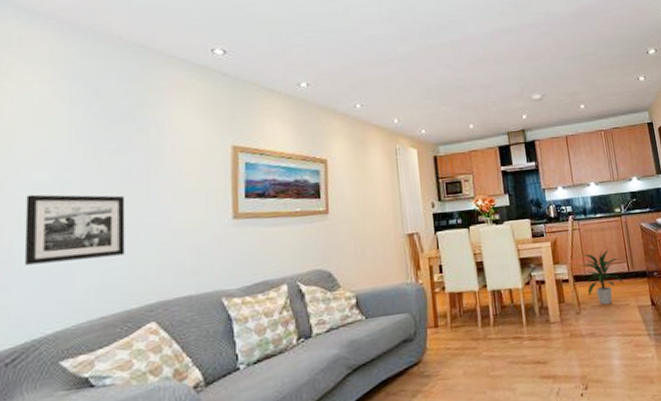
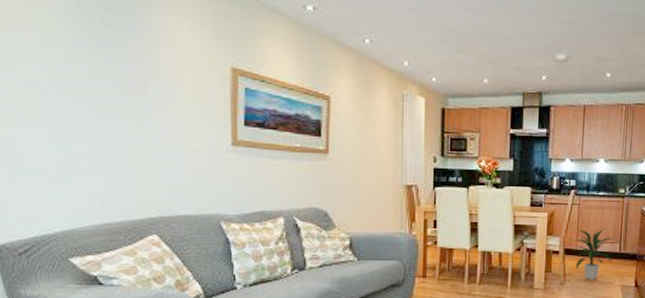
picture frame: present [24,194,125,265] -> none [22,91,125,167]

